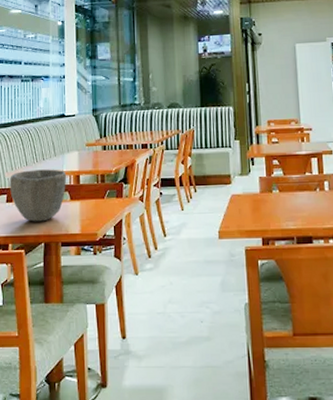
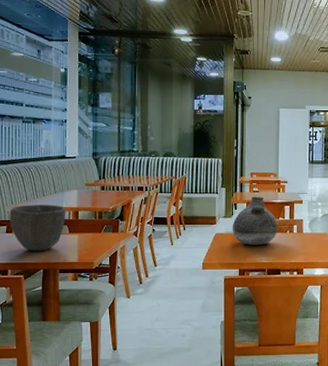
vase: none [250,148,306,208] -> present [232,196,278,245]

